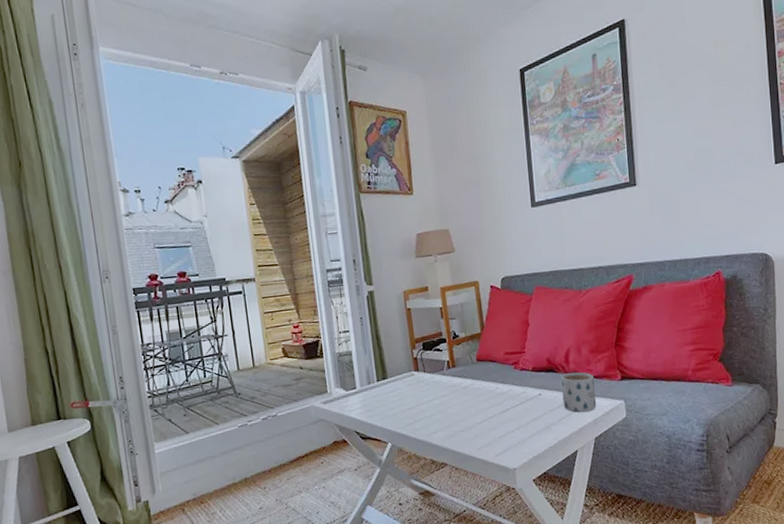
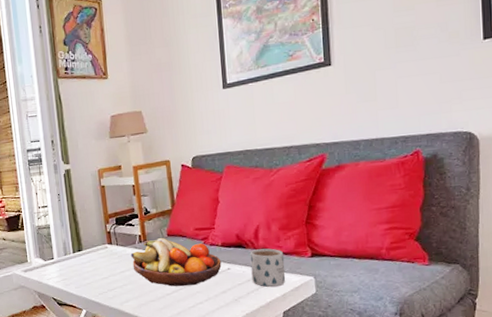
fruit bowl: none [438,362,533,415] -> present [130,237,222,287]

